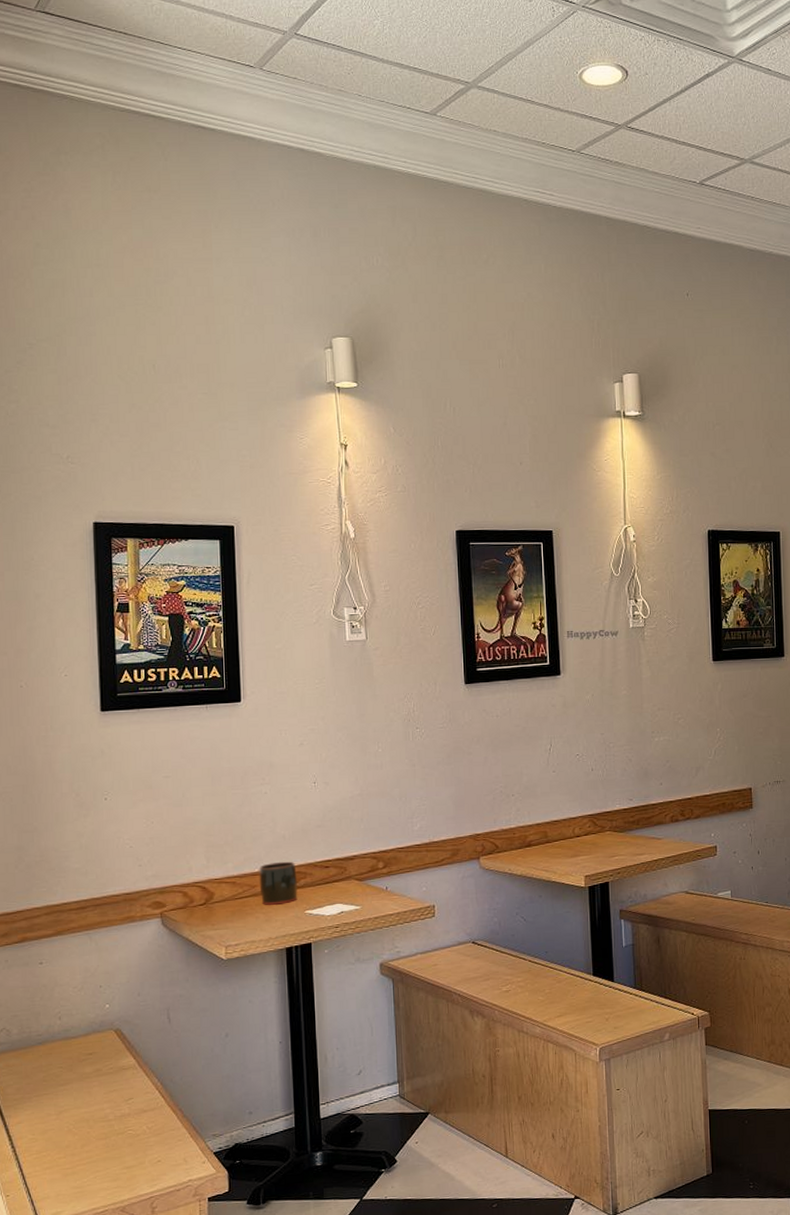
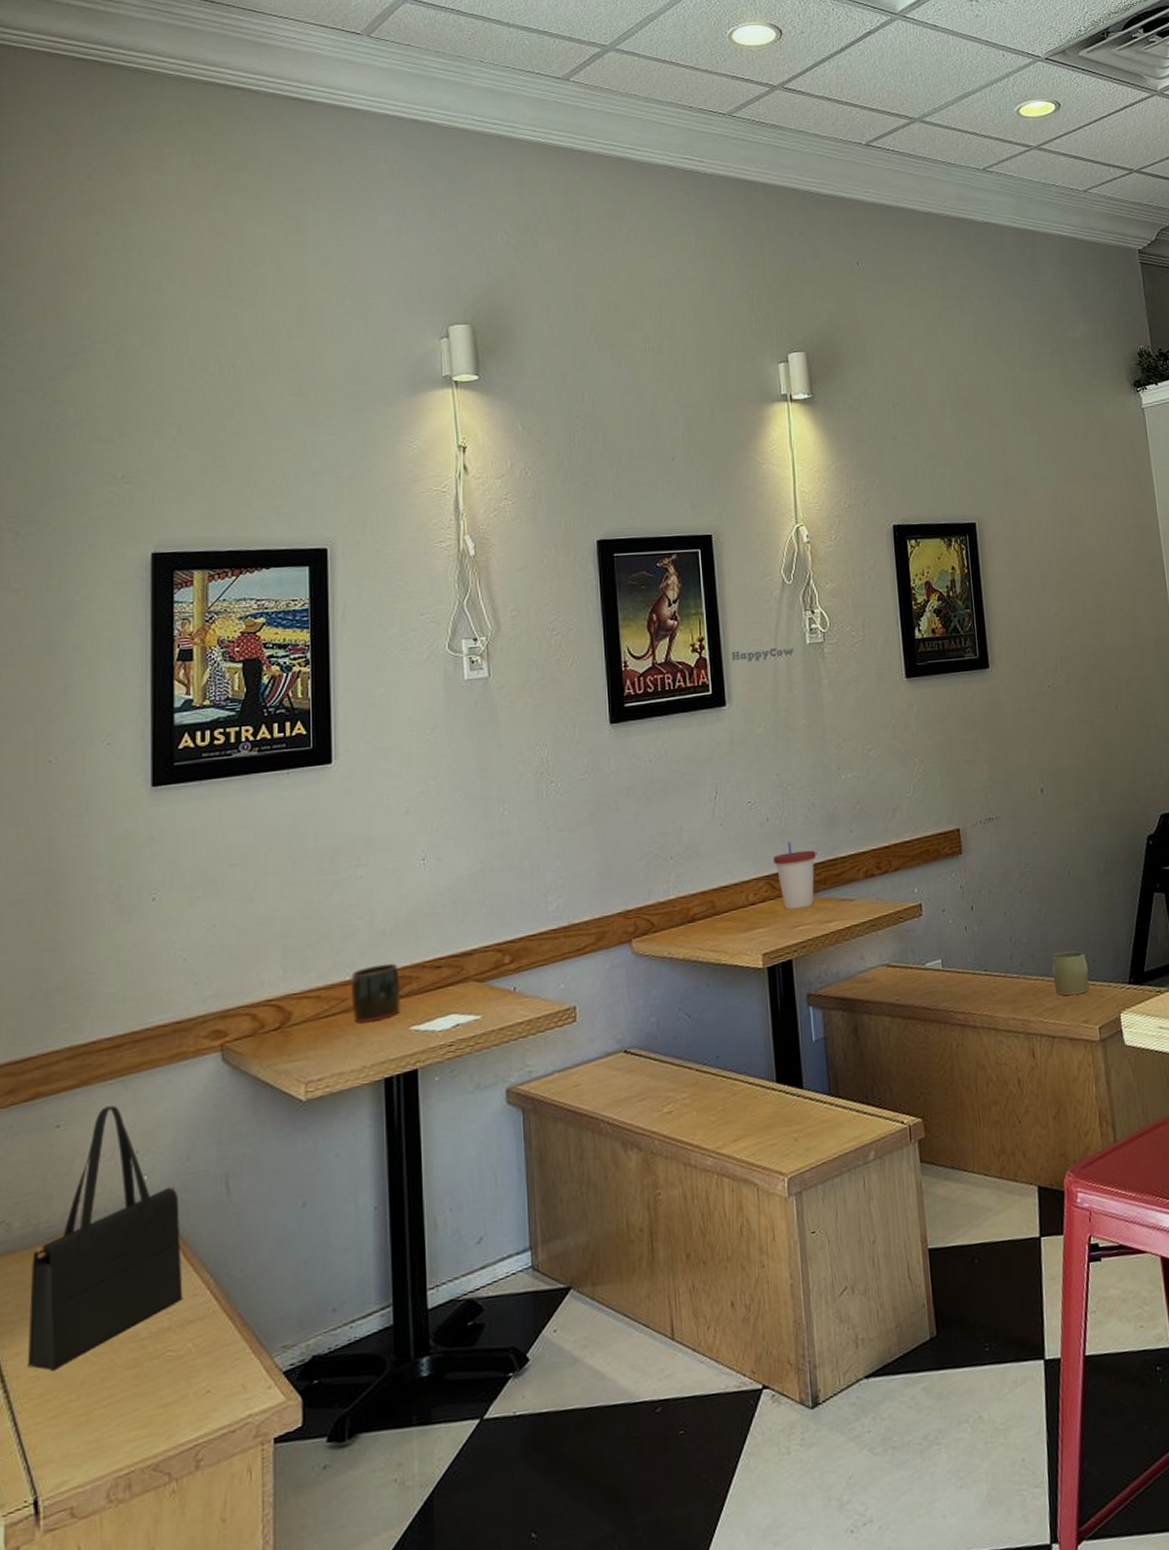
tote bag: none [26,951,138,1136] -> present [27,1105,183,1371]
cup: none [596,789,631,844] -> present [773,842,816,911]

